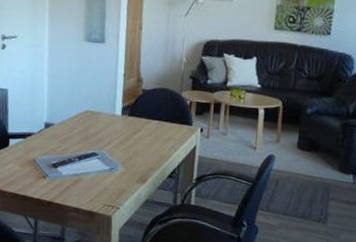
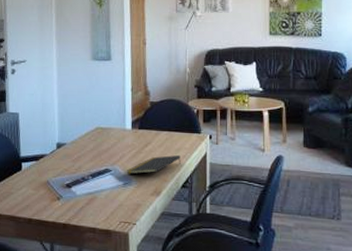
notepad: none [114,144,170,161] -> present [127,154,181,175]

